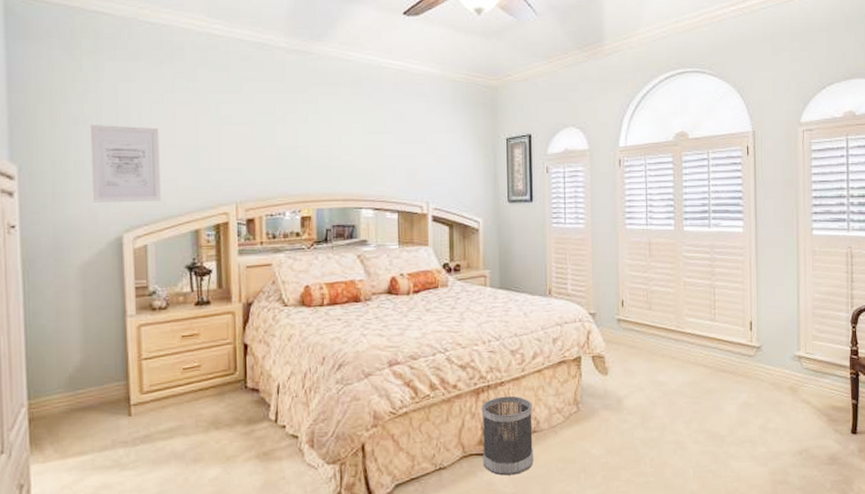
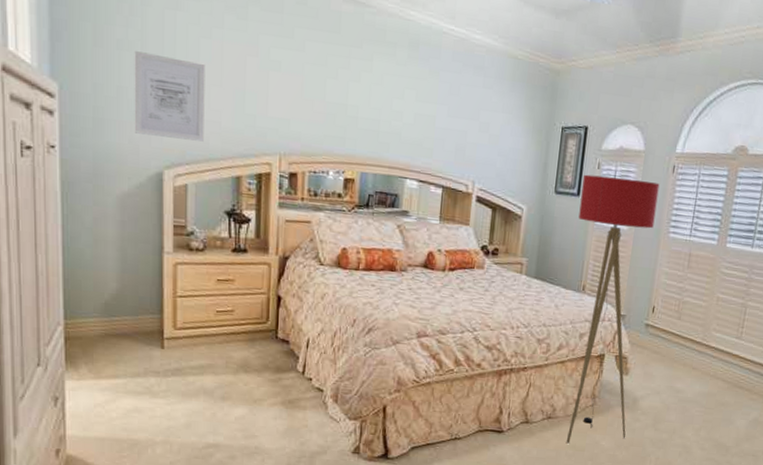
wastebasket: present [481,396,533,476] -> none [496,380,551,454]
floor lamp: none [534,178,616,457] -> present [566,174,660,444]

